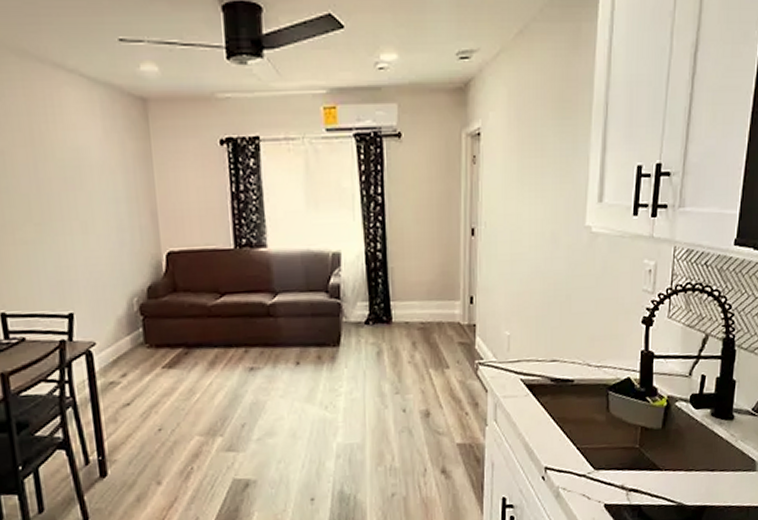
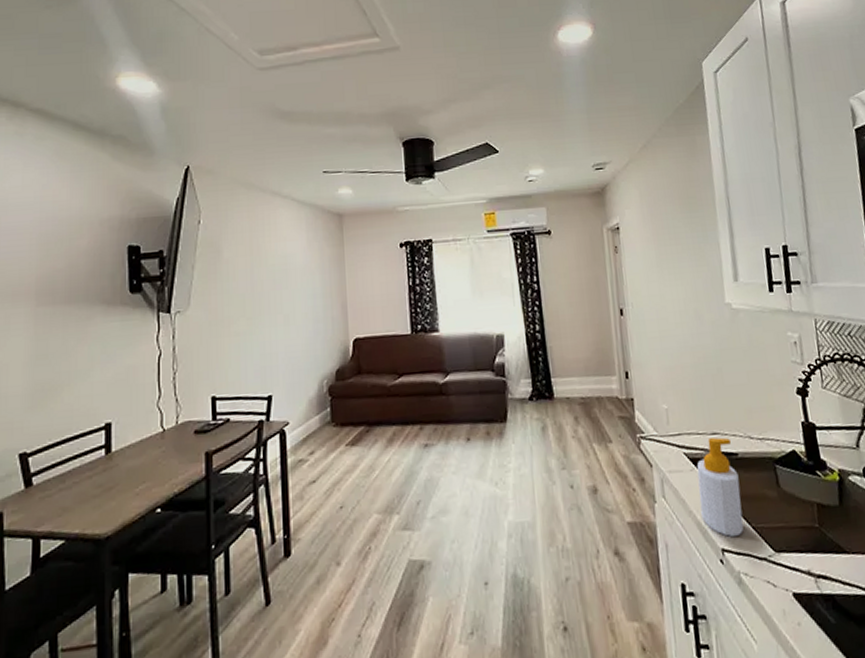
soap bottle: none [530,364,571,456] -> present [696,437,744,537]

